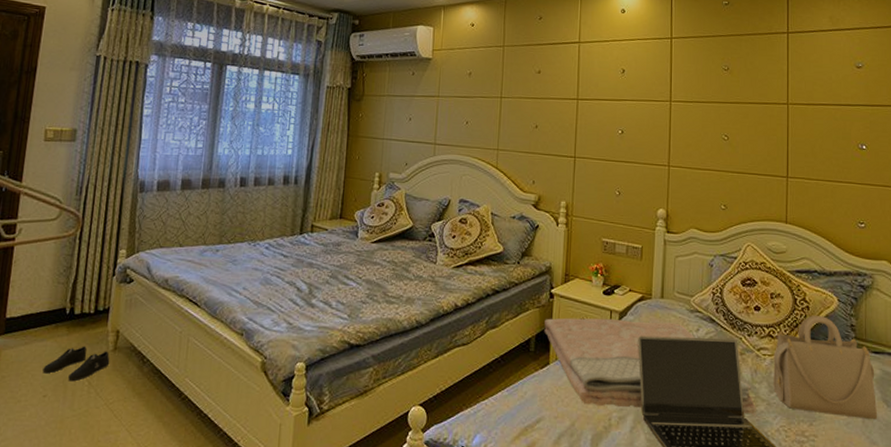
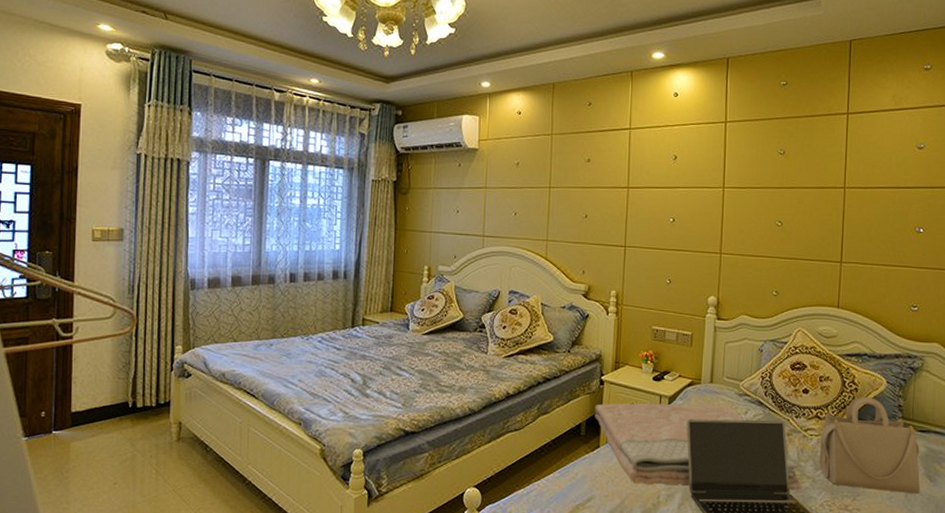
shoe: present [42,346,110,381] -> none [111,437,175,469]

